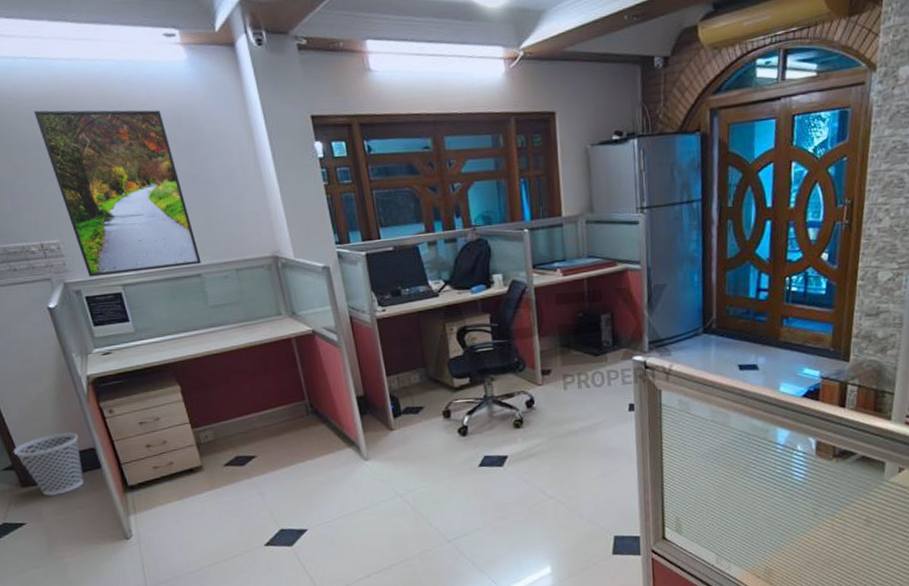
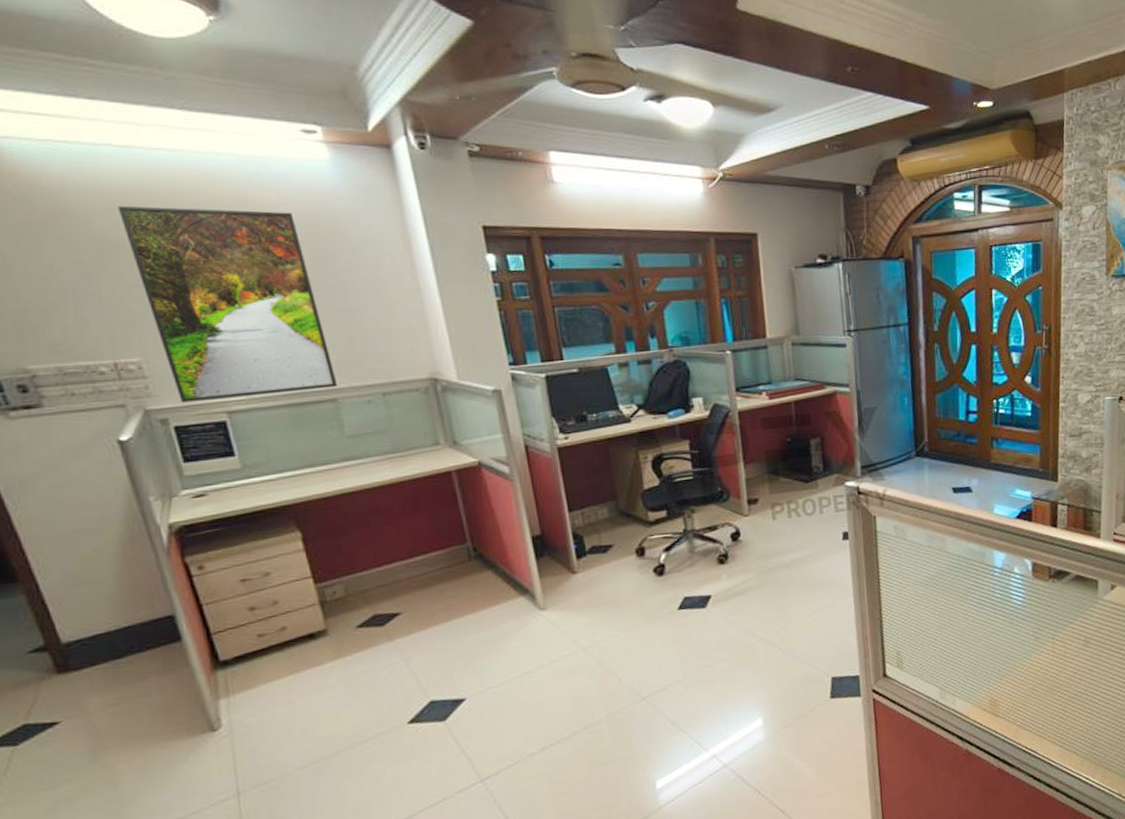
wastebasket: present [13,432,84,497] -> none [48,596,155,683]

